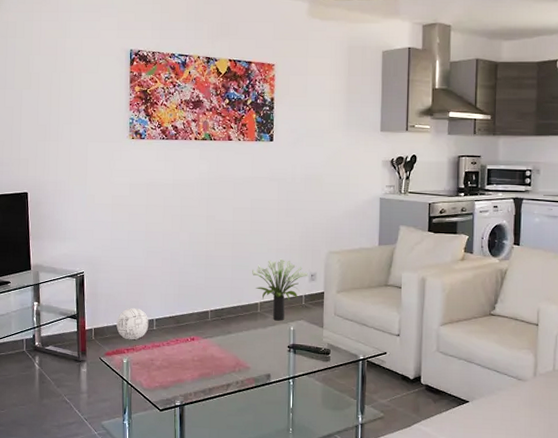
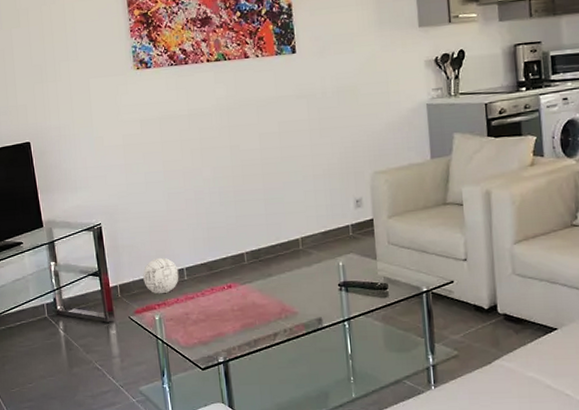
potted plant: present [252,258,309,321] -> none [288,186,354,257]

